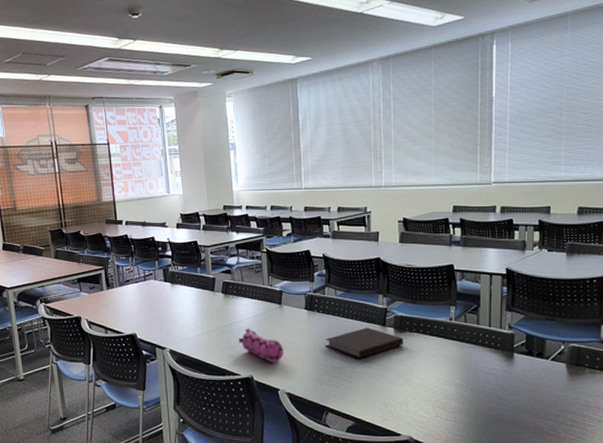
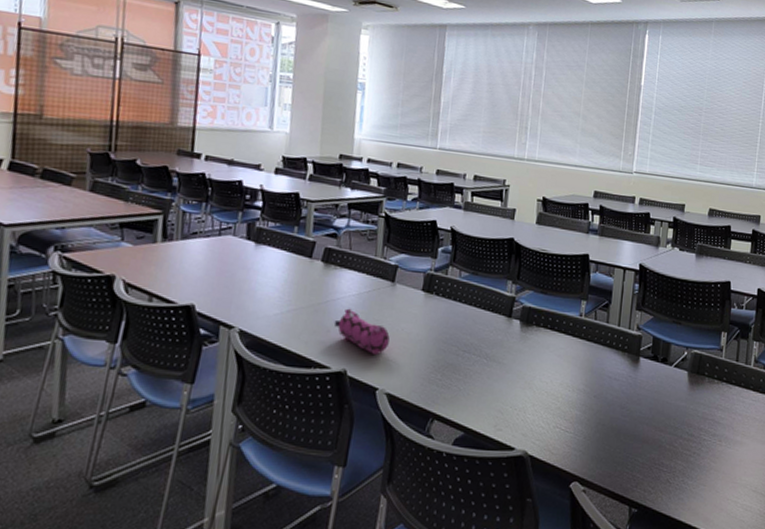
notebook: present [325,327,404,358] -> none [441,317,529,355]

